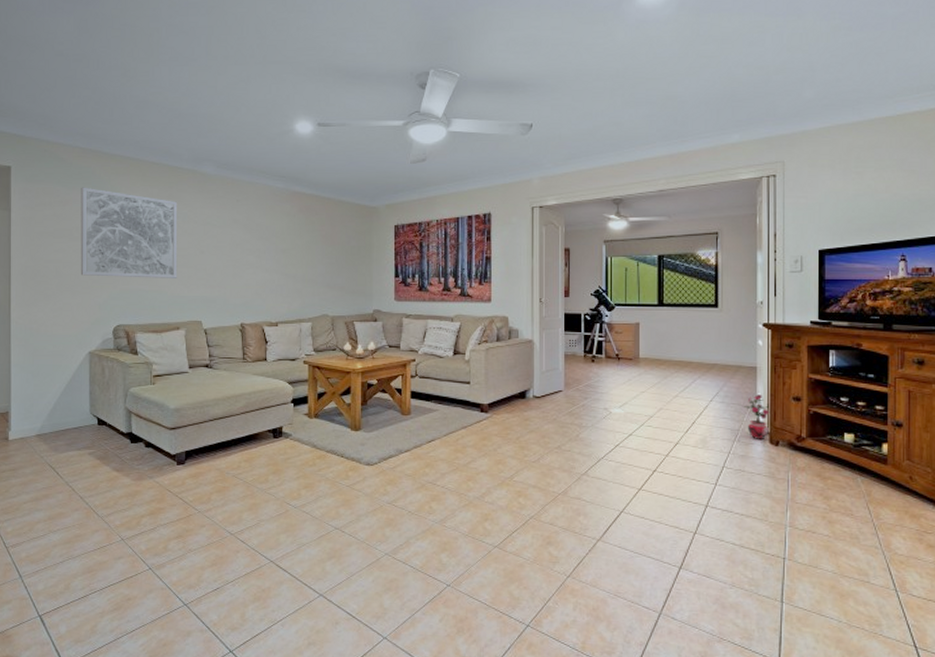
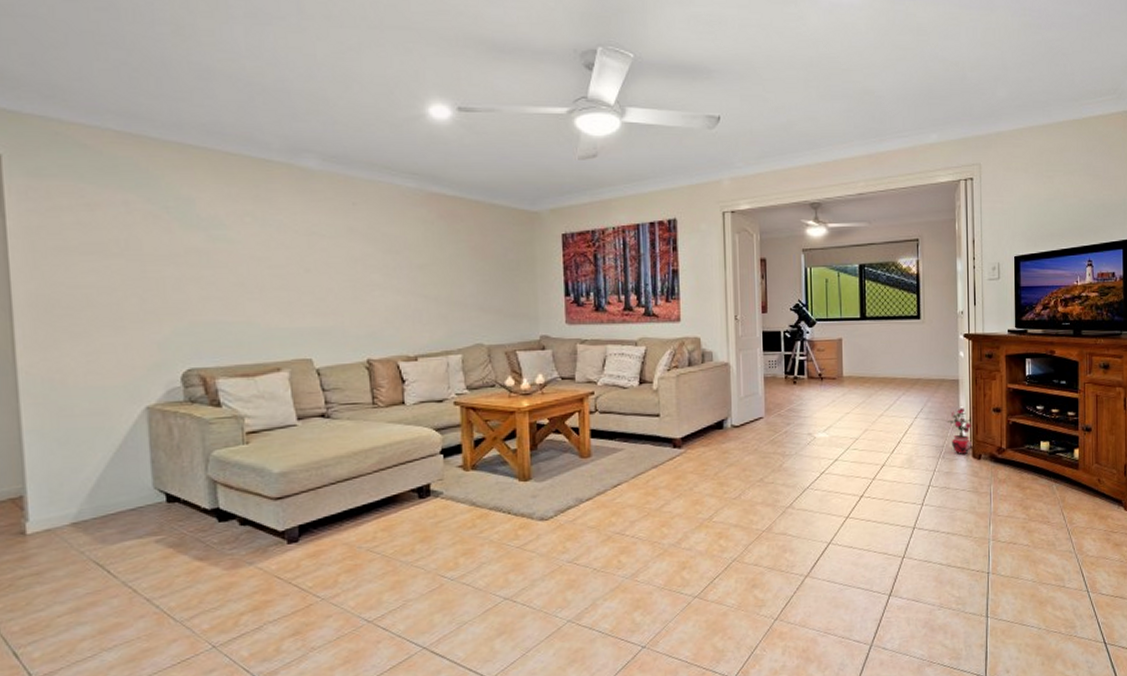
wall art: present [80,187,178,278] -> none [118,184,274,306]

